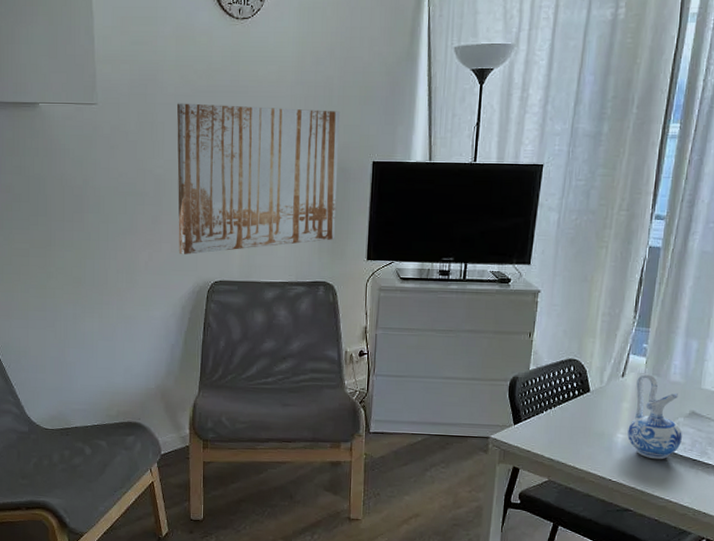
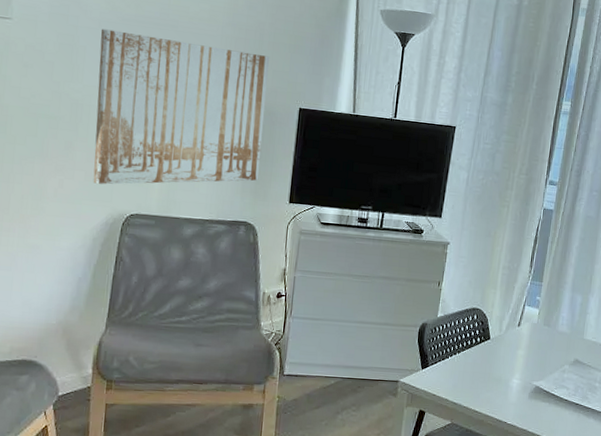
ceramic pitcher: present [627,373,682,460] -> none [521,323,568,404]

